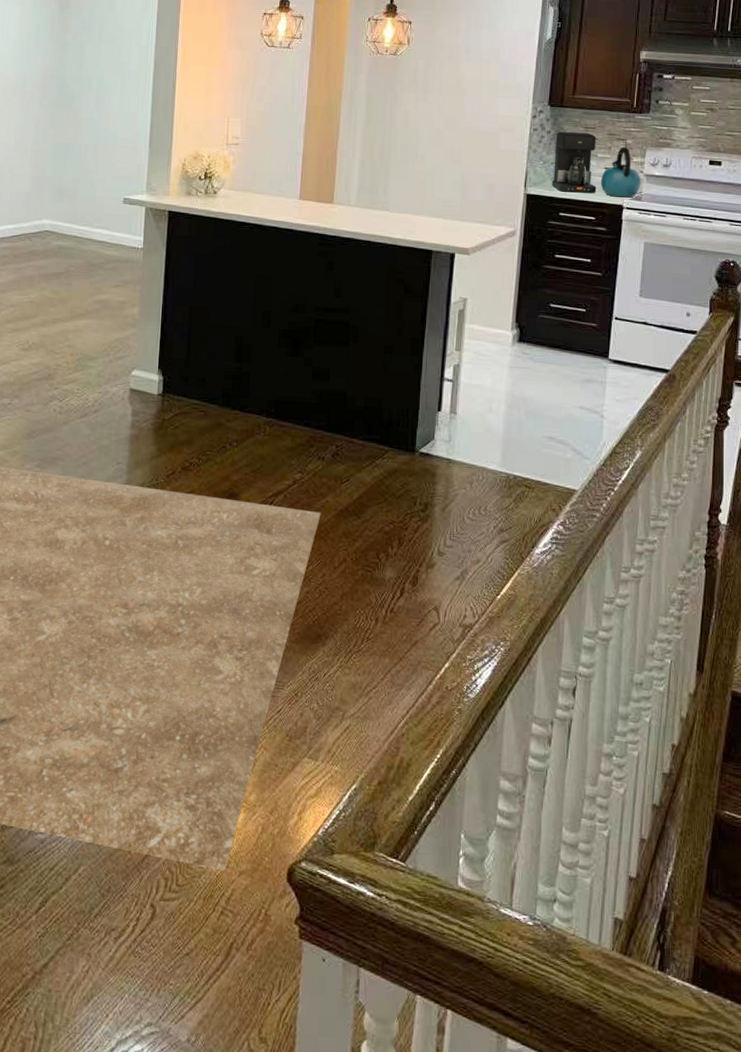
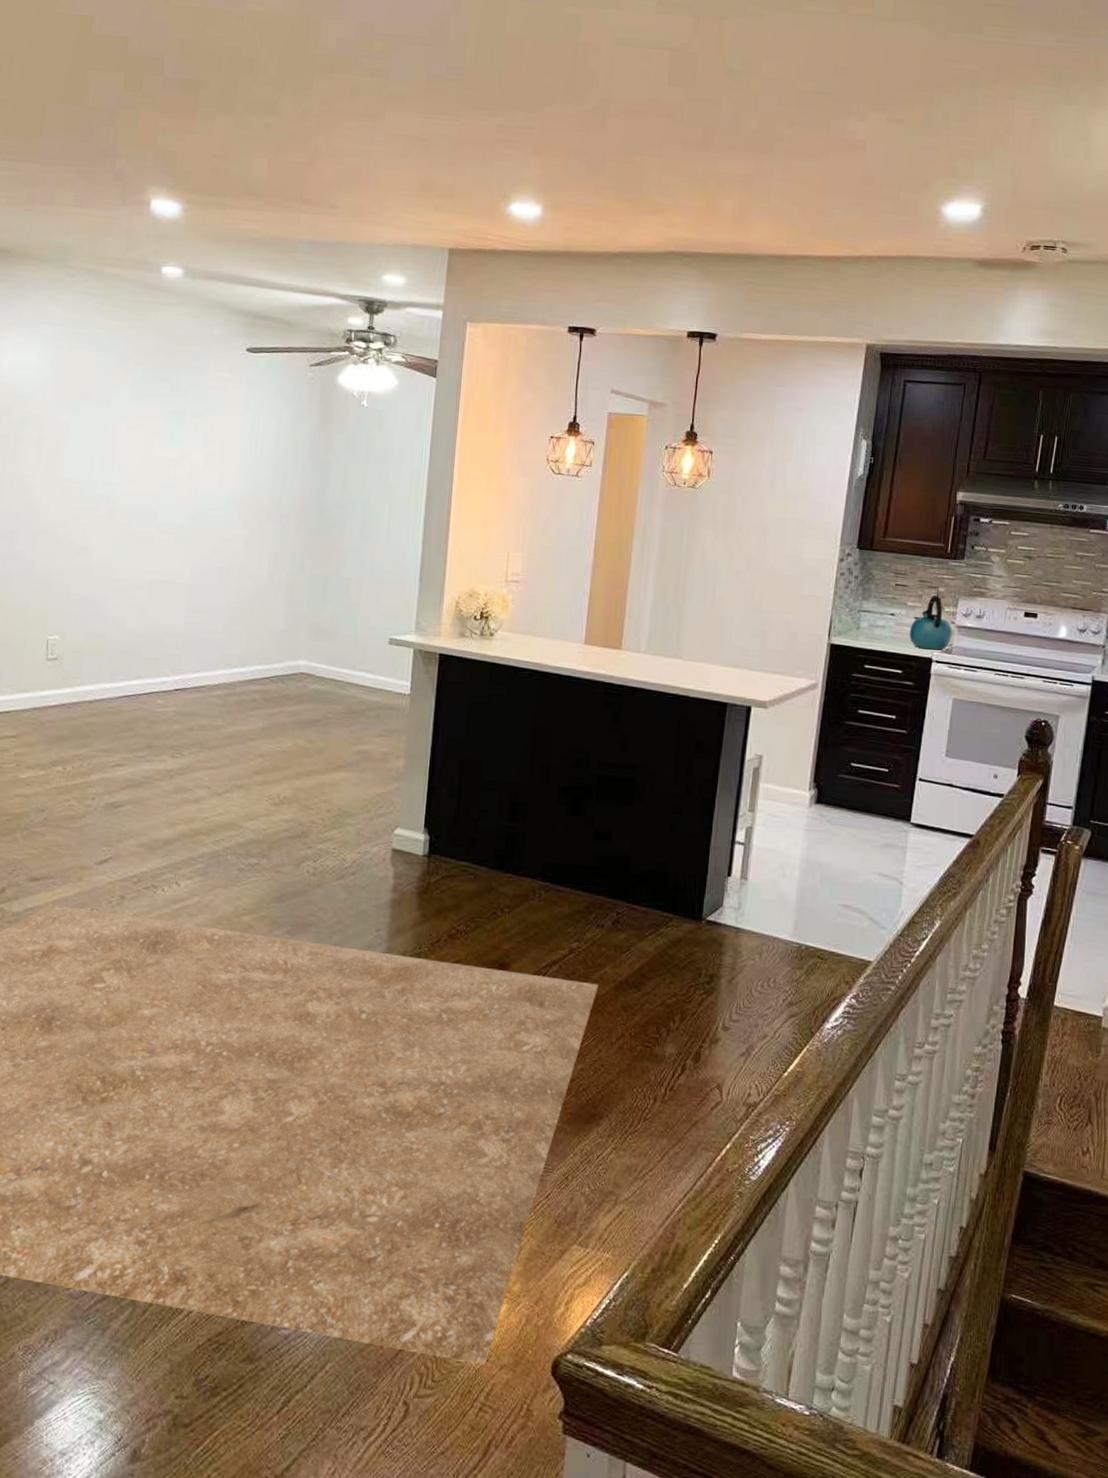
coffee maker: present [552,131,597,193] -> none [858,577,907,645]

